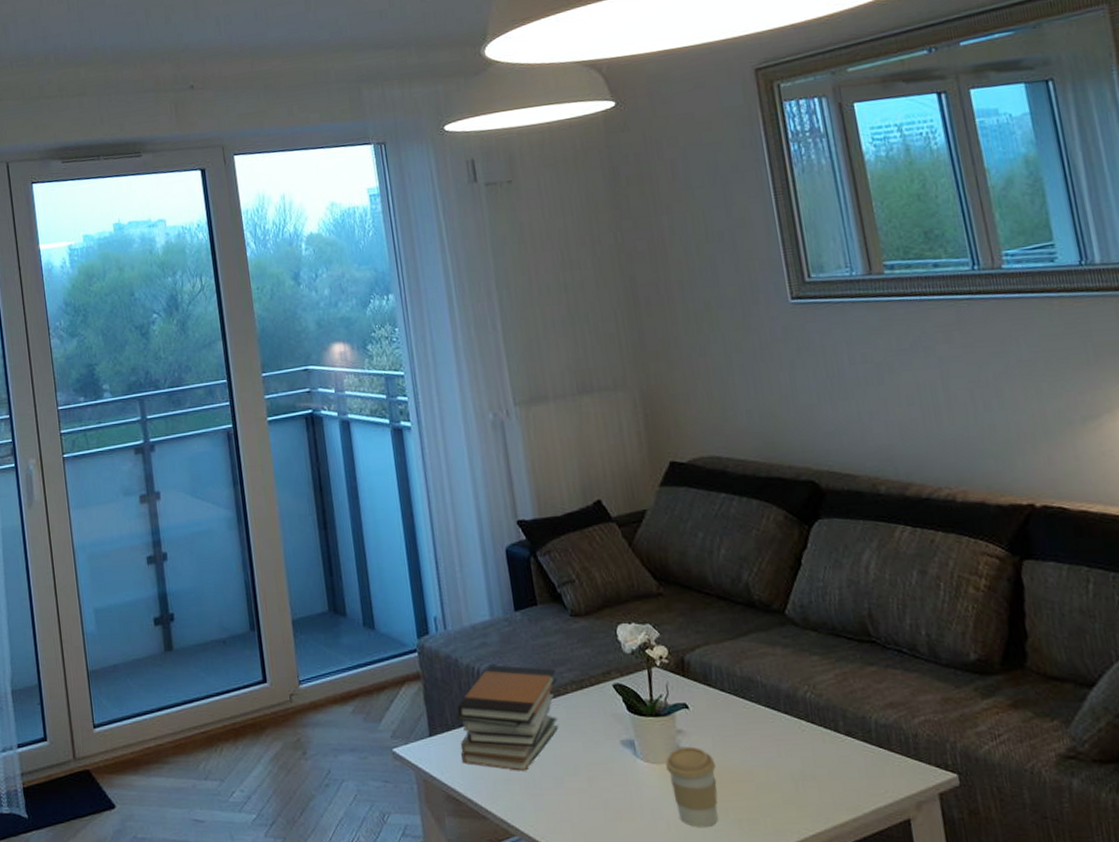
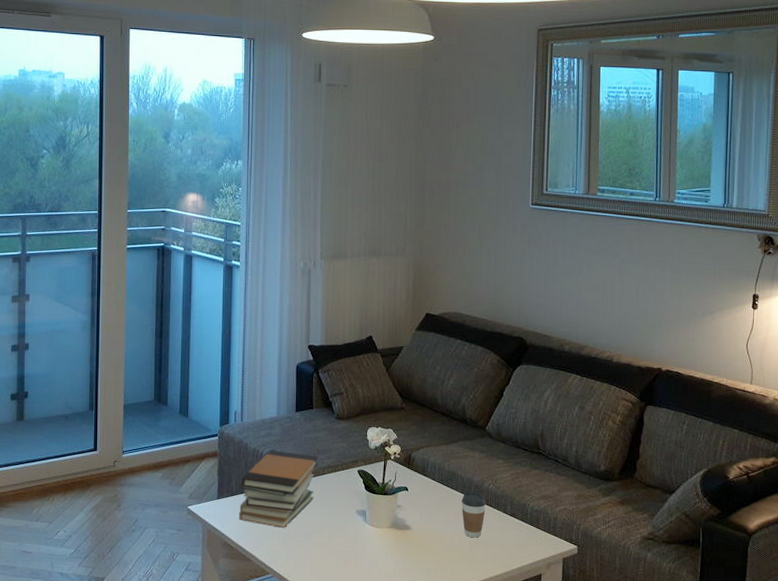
coffee cup: present [665,746,718,828] -> none [385,517,420,574]
coffee cup: none [768,704,808,771] -> present [461,492,487,538]

